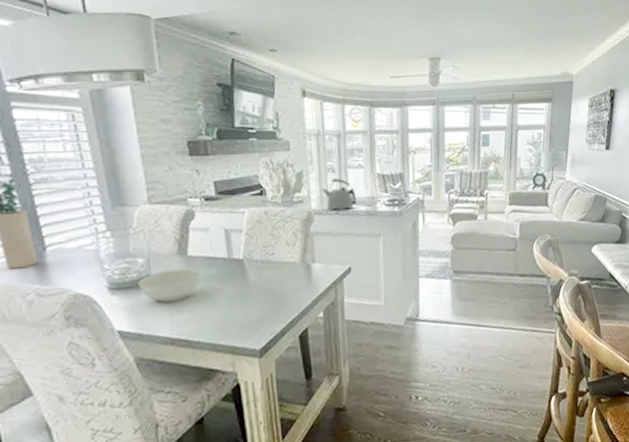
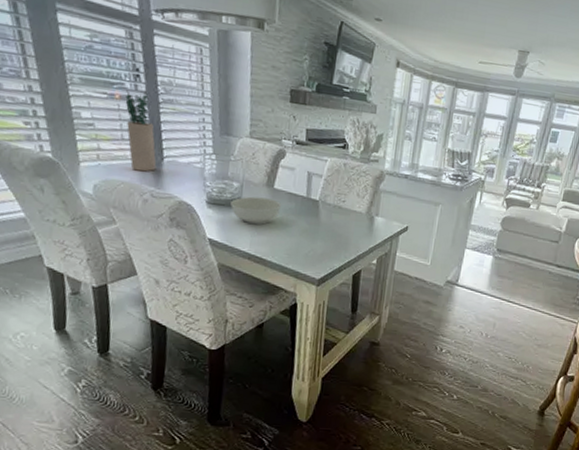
kettle: present [321,178,357,211] -> none [396,146,426,177]

